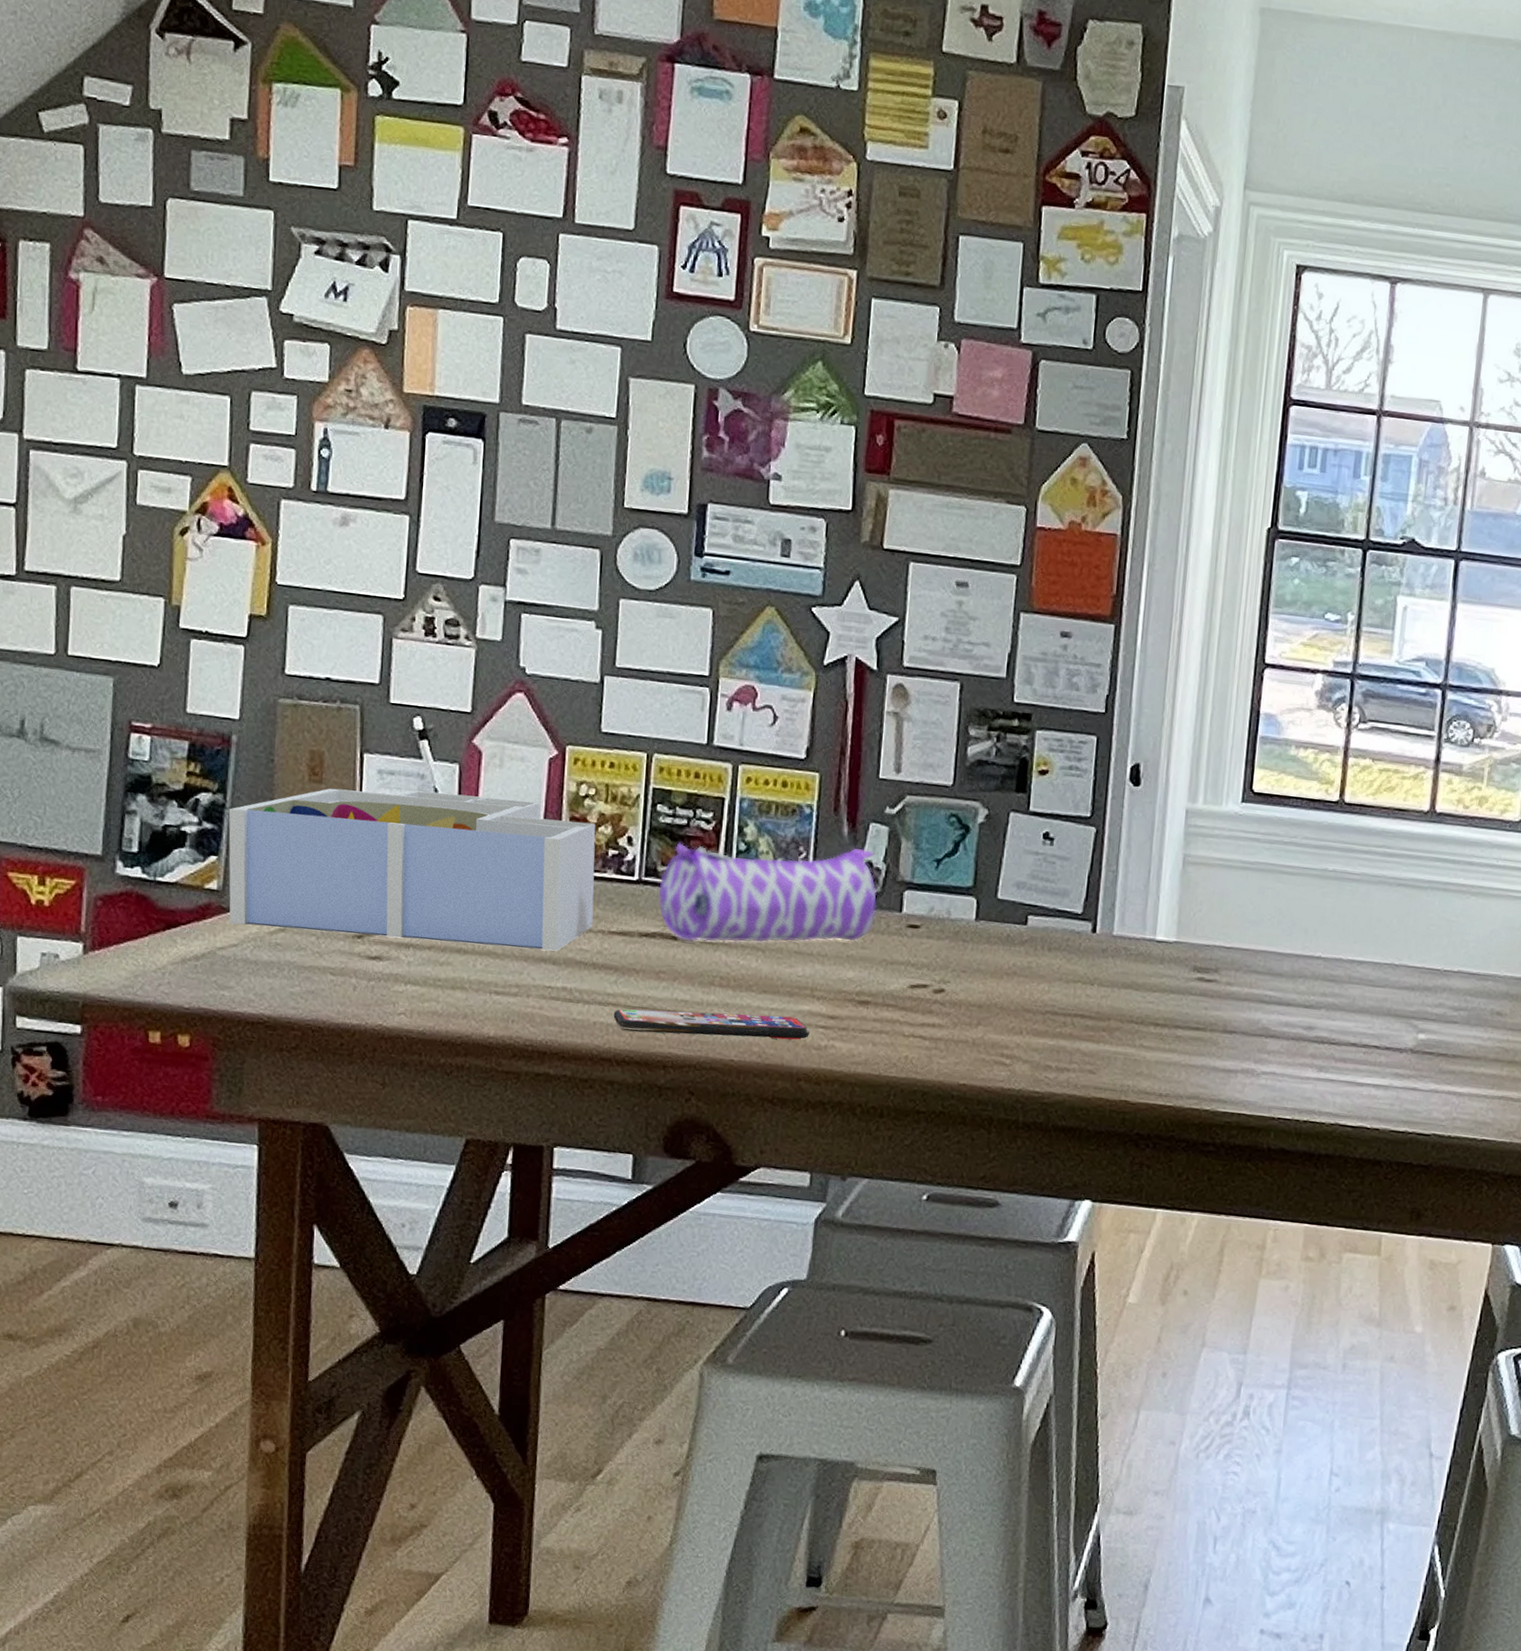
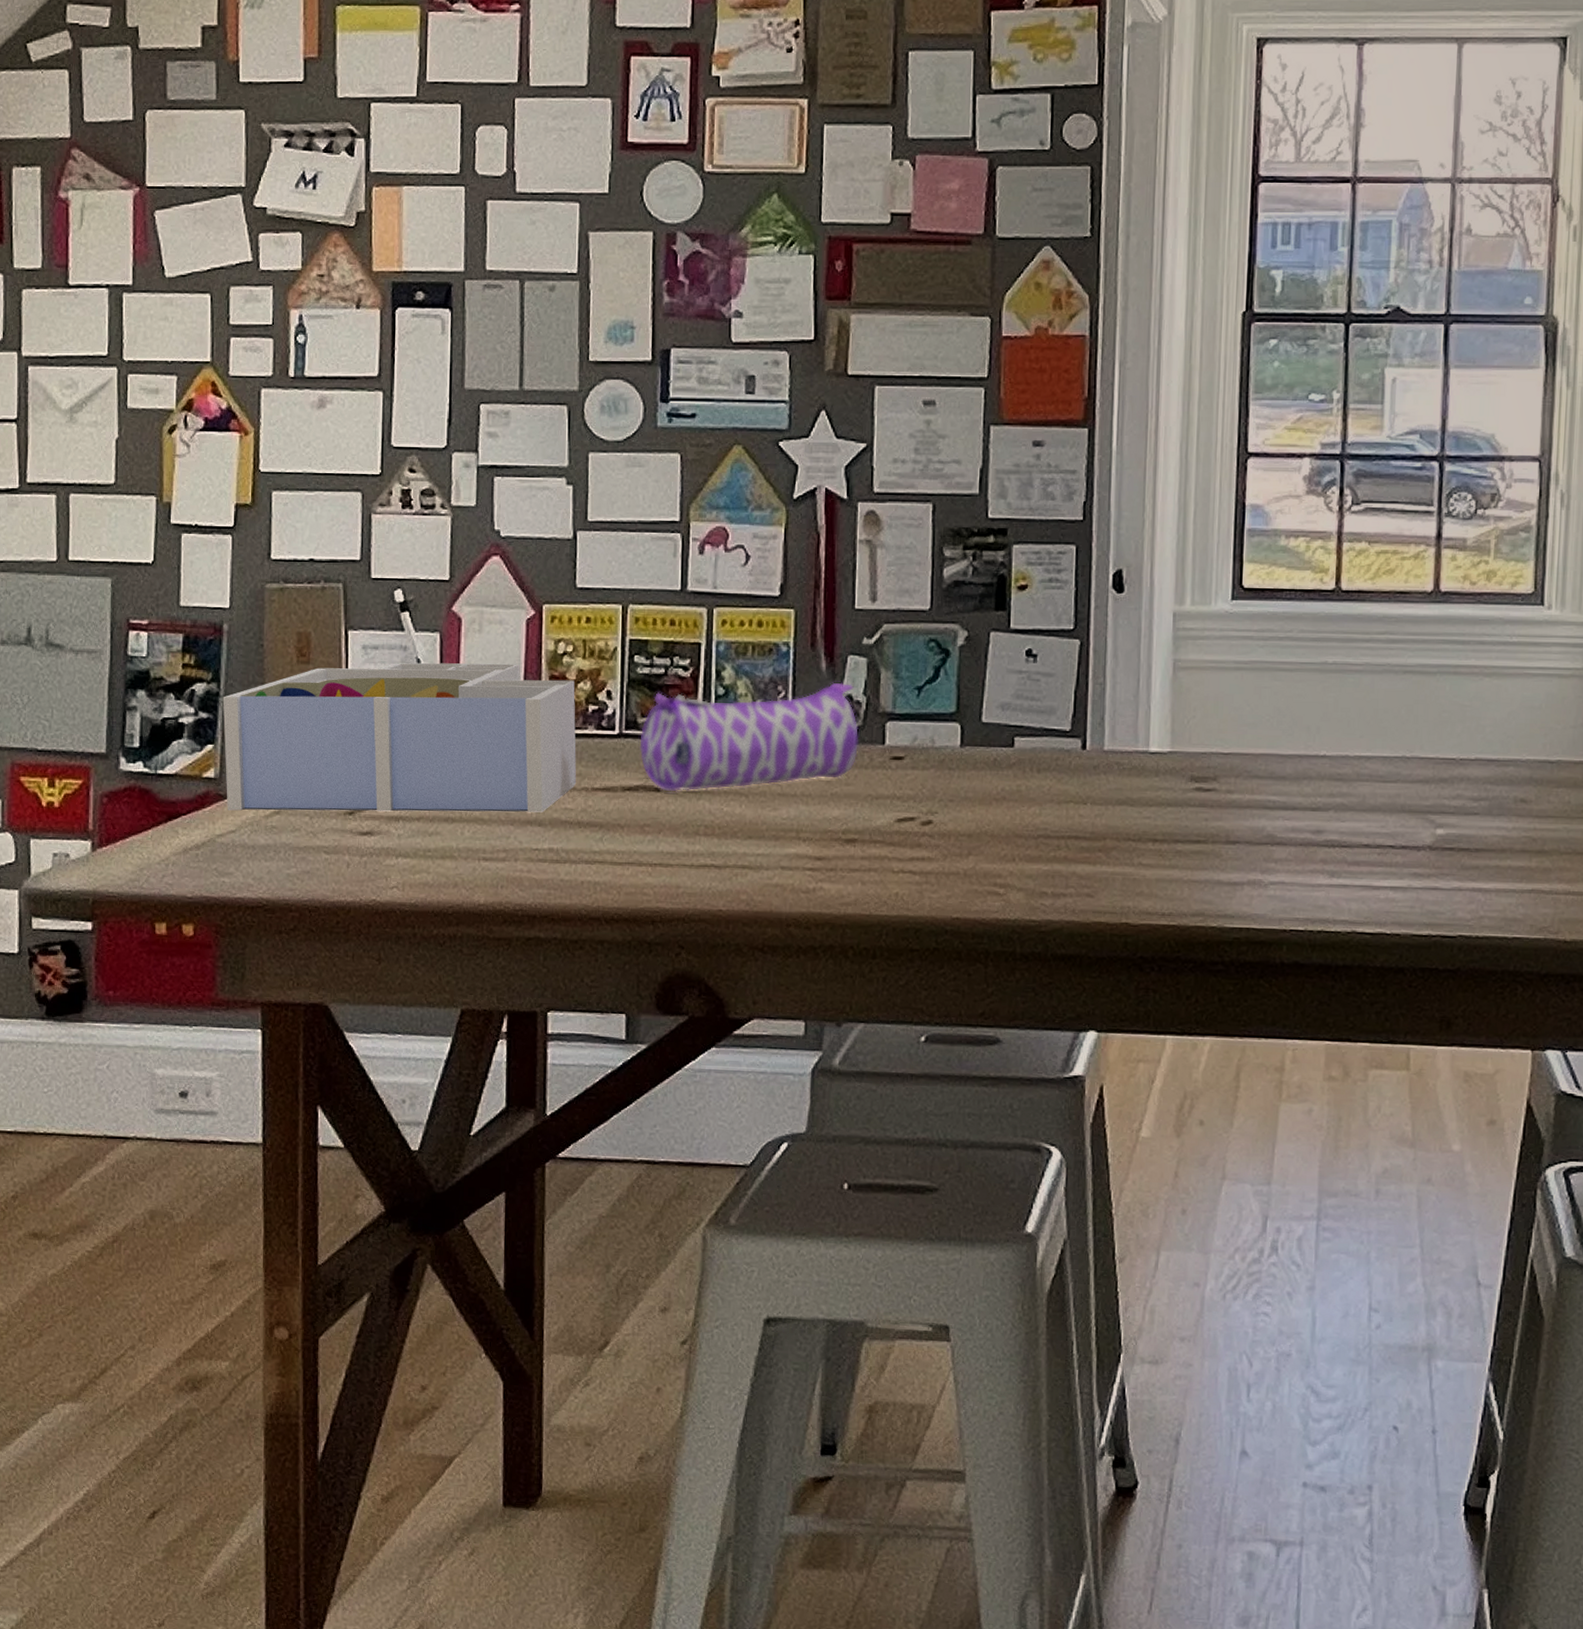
smartphone: present [613,1008,810,1040] -> none [600,861,797,889]

